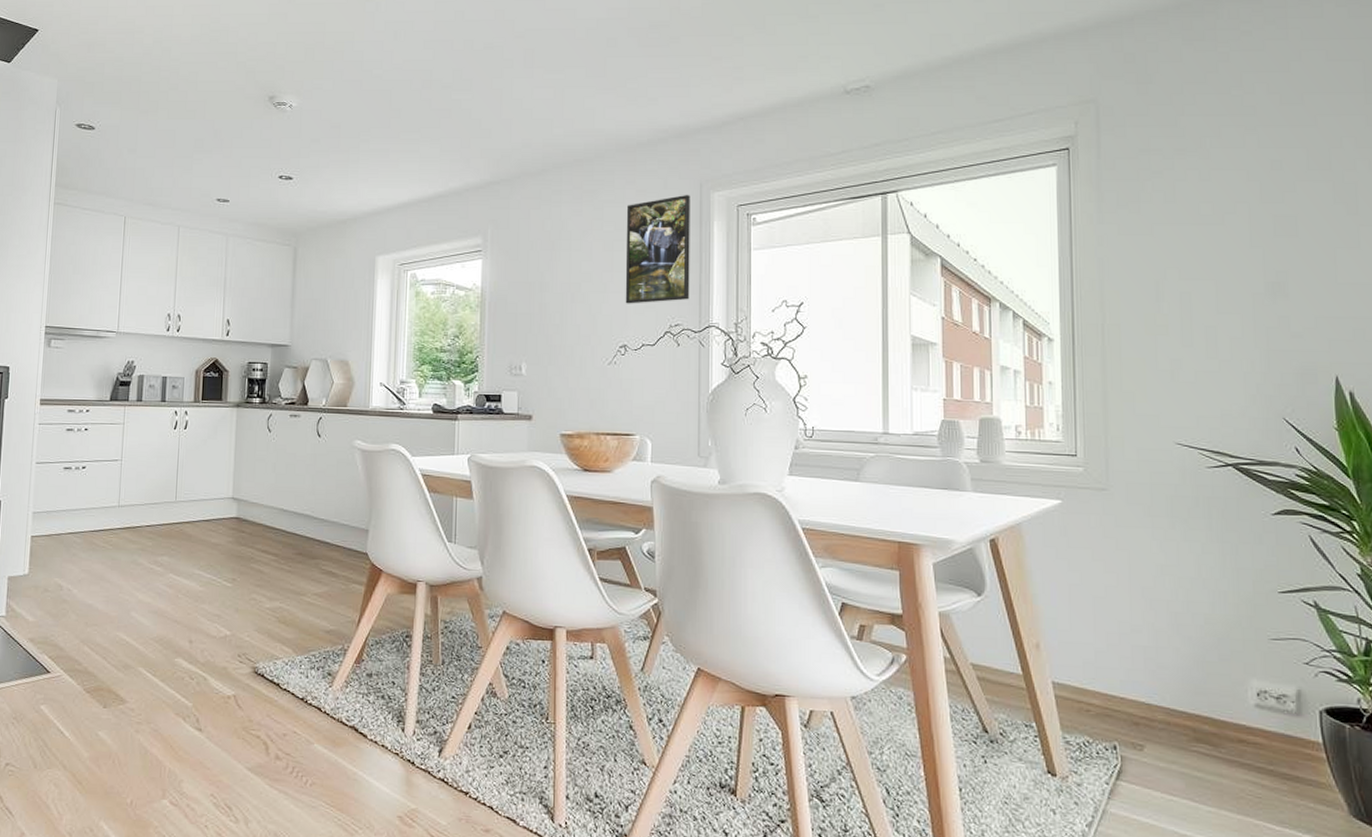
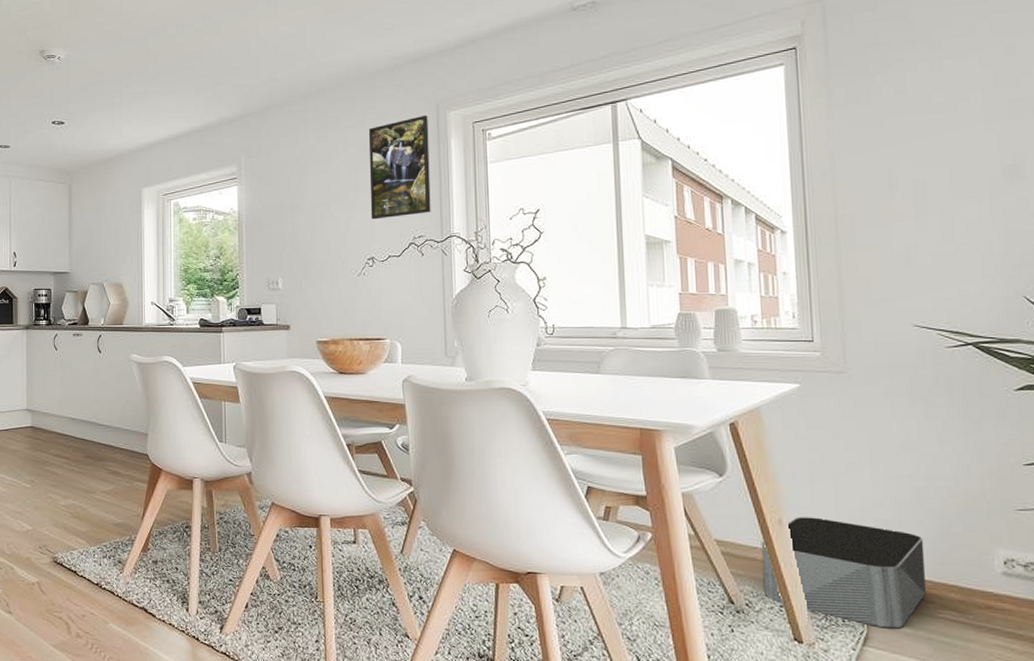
storage bin: none [1017,641,1181,762] -> present [761,517,927,629]

